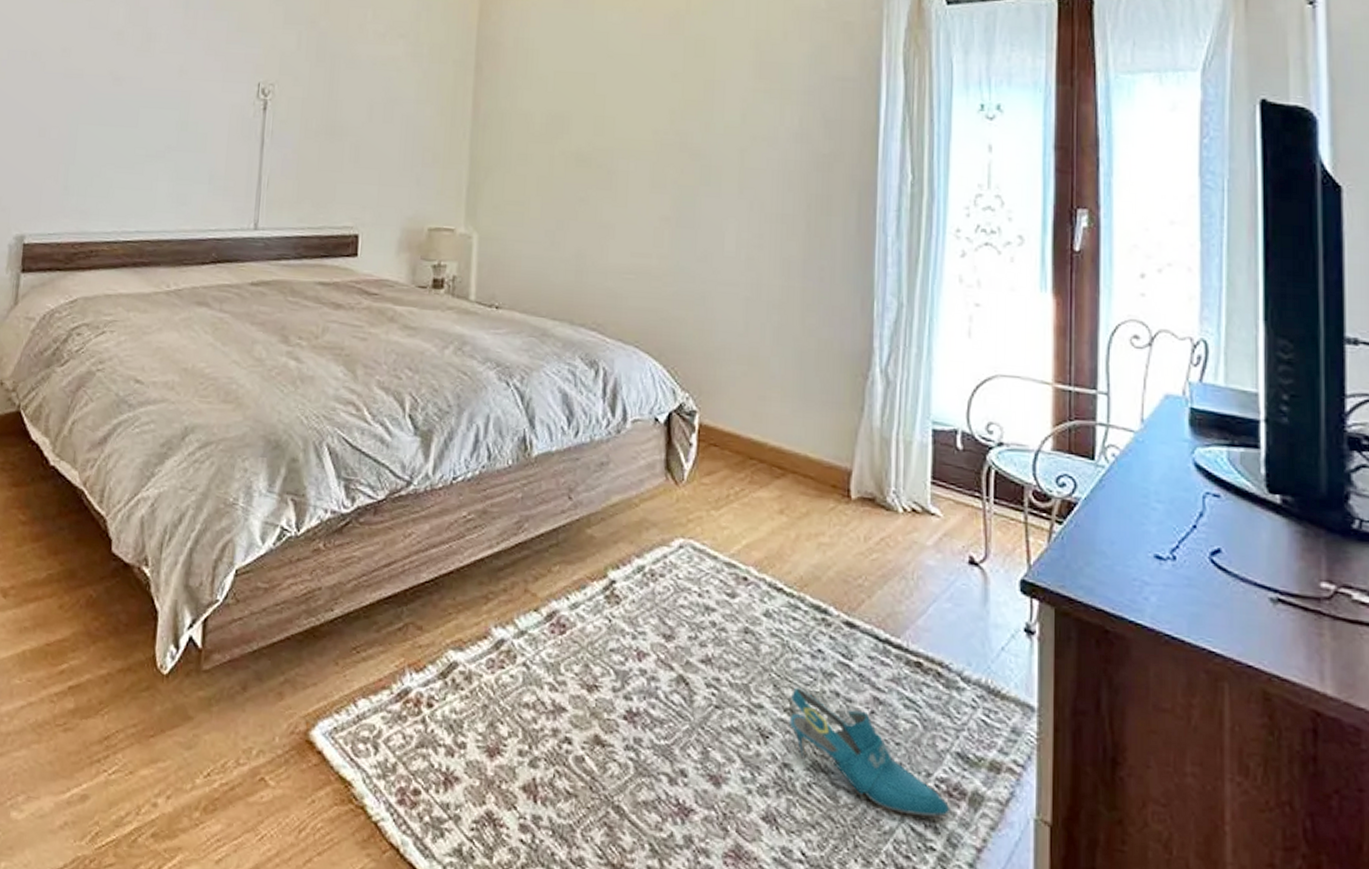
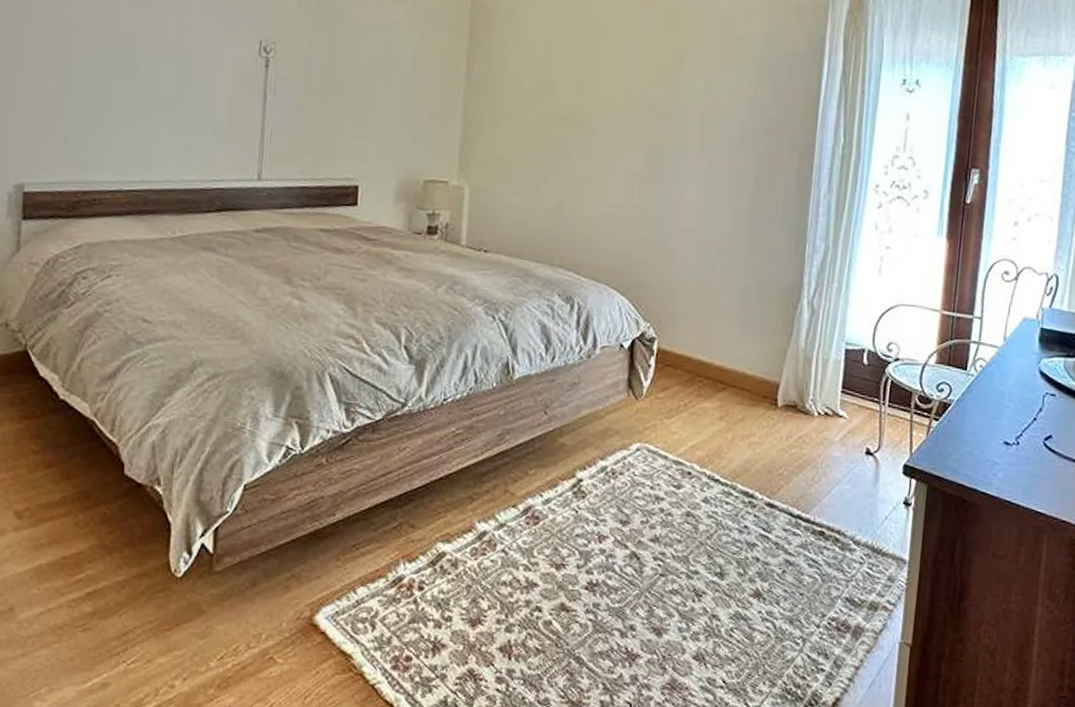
shoe: present [789,687,950,817] -> none [718,556,838,646]

